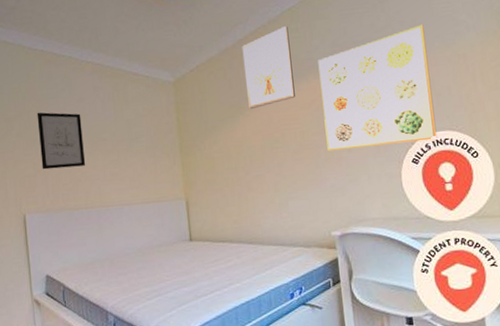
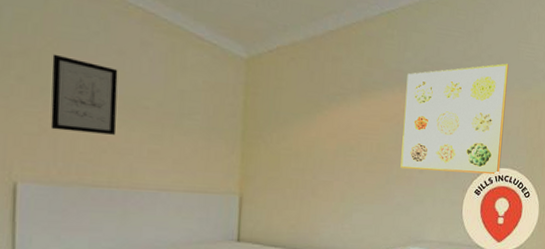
picture frame: present [242,26,295,110] -> none [328,29,384,110]

